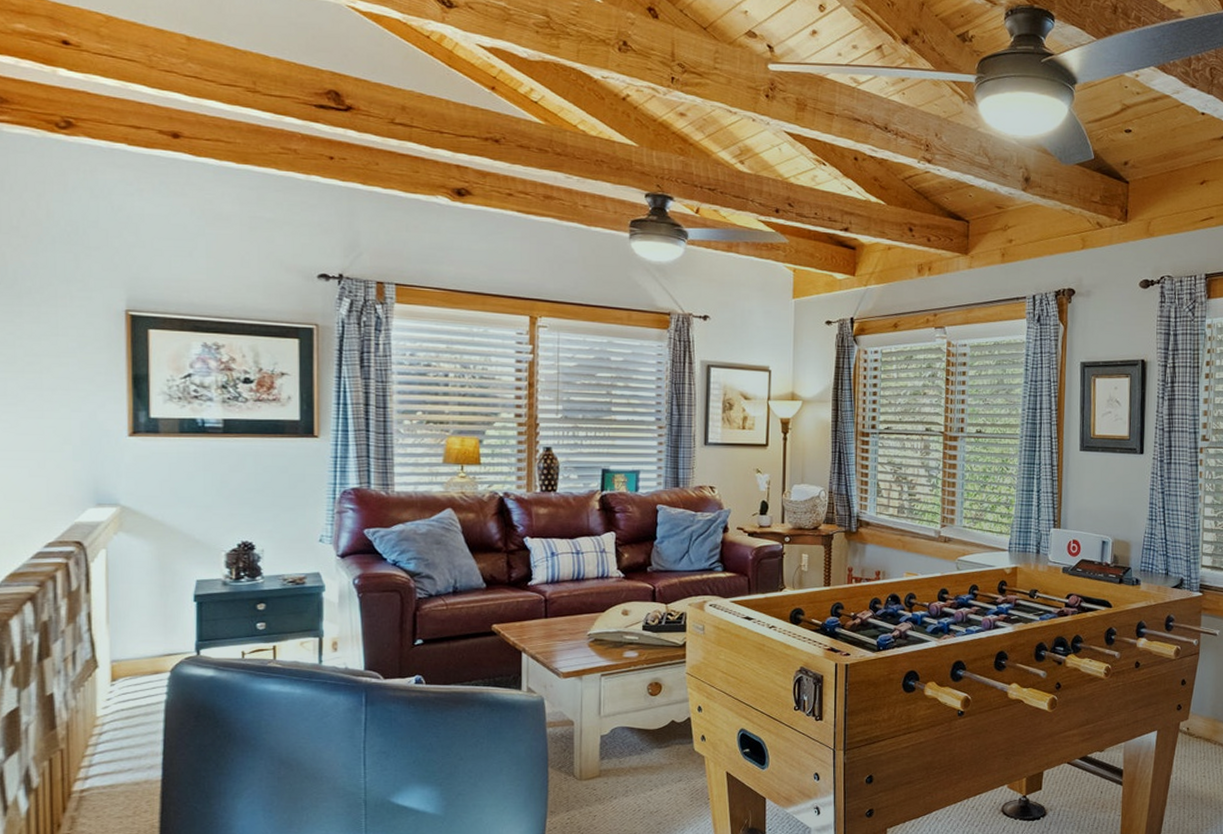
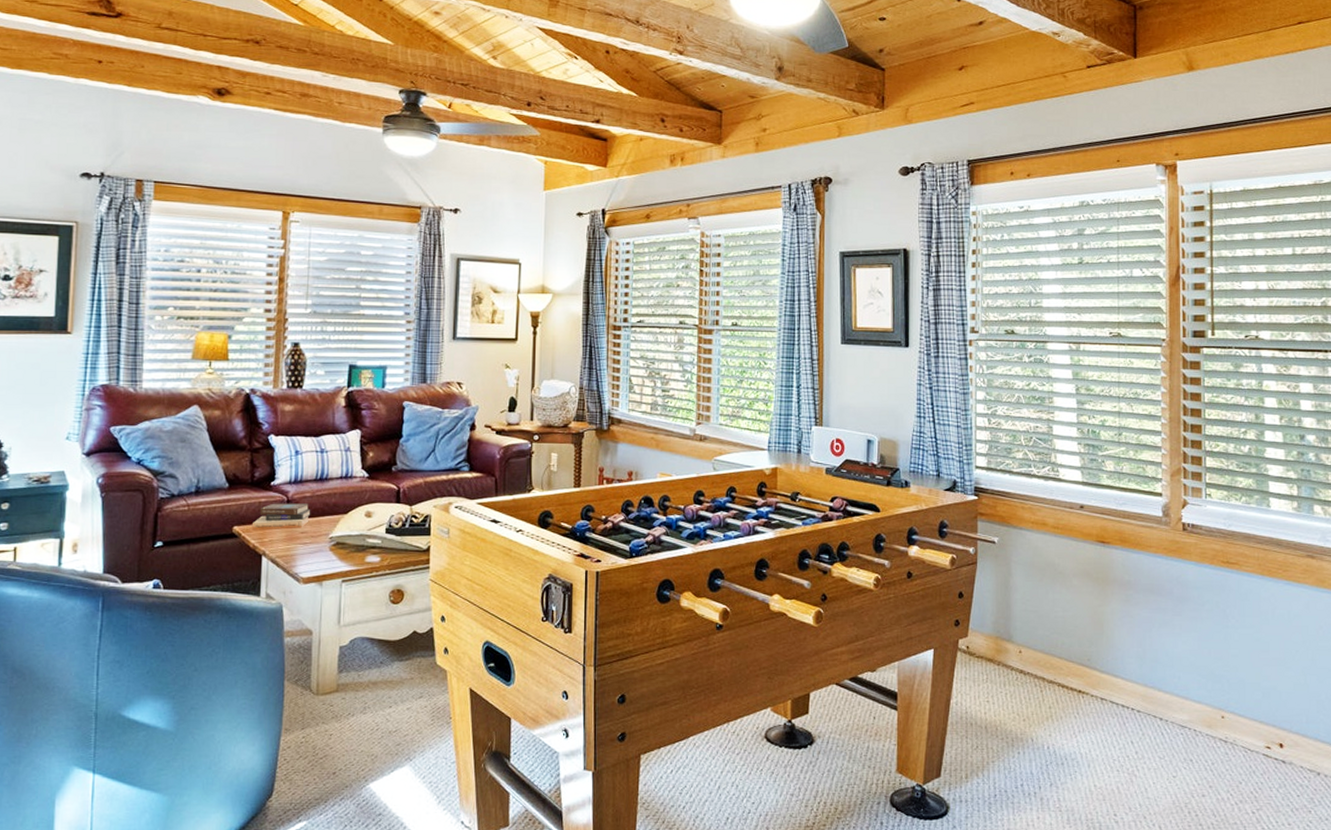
books: none [510,602,569,628] -> present [251,503,311,531]

